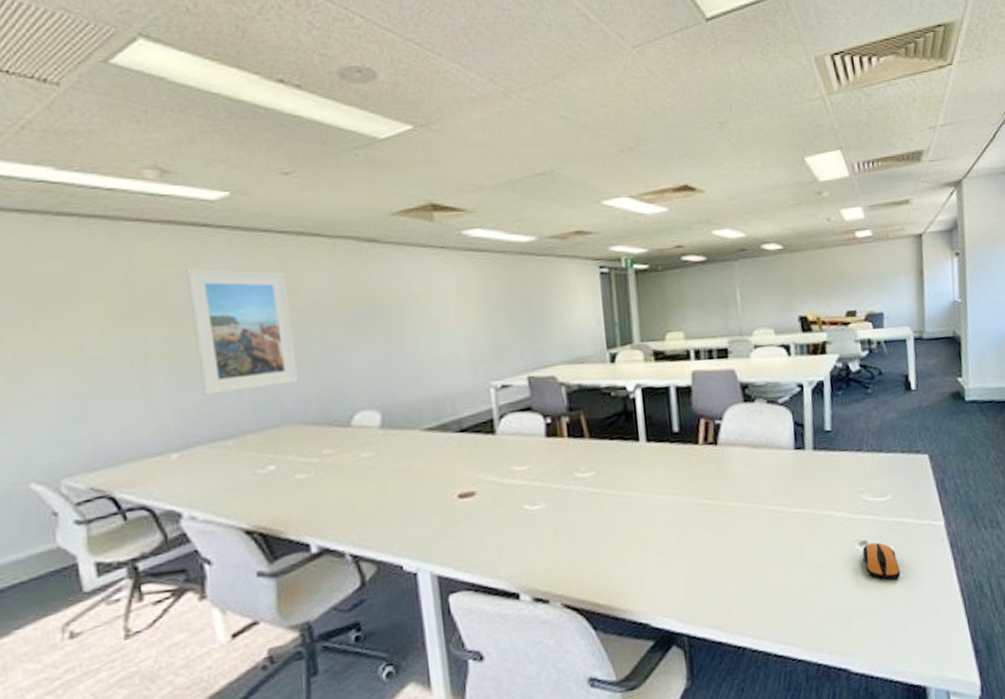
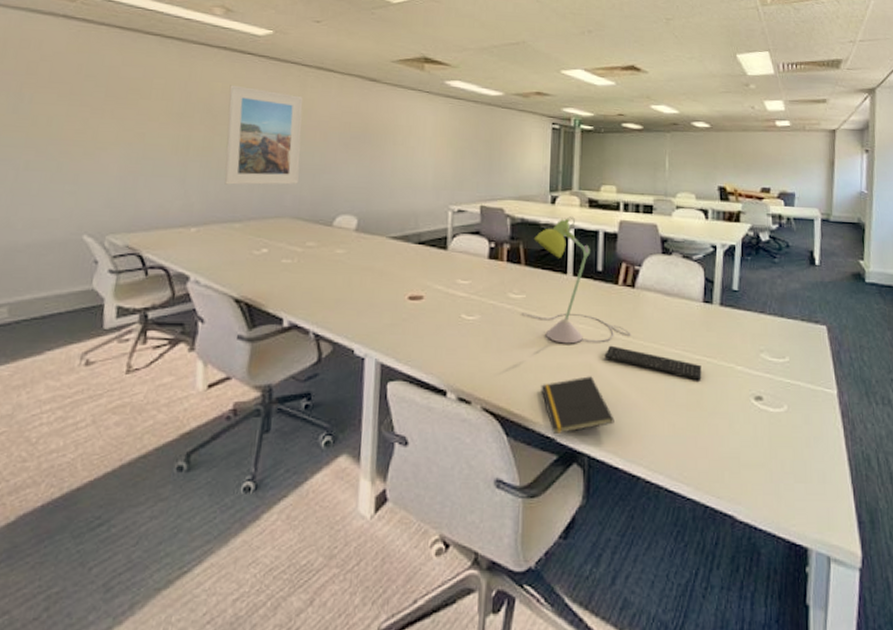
desk lamp: none [592,374,720,520] -> present [521,216,631,344]
notepad: none [626,550,712,620] -> present [541,376,614,435]
keyboard: none [692,512,801,536] -> present [604,345,702,381]
computer mouse: present [862,542,900,580] -> none [757,400,791,438]

